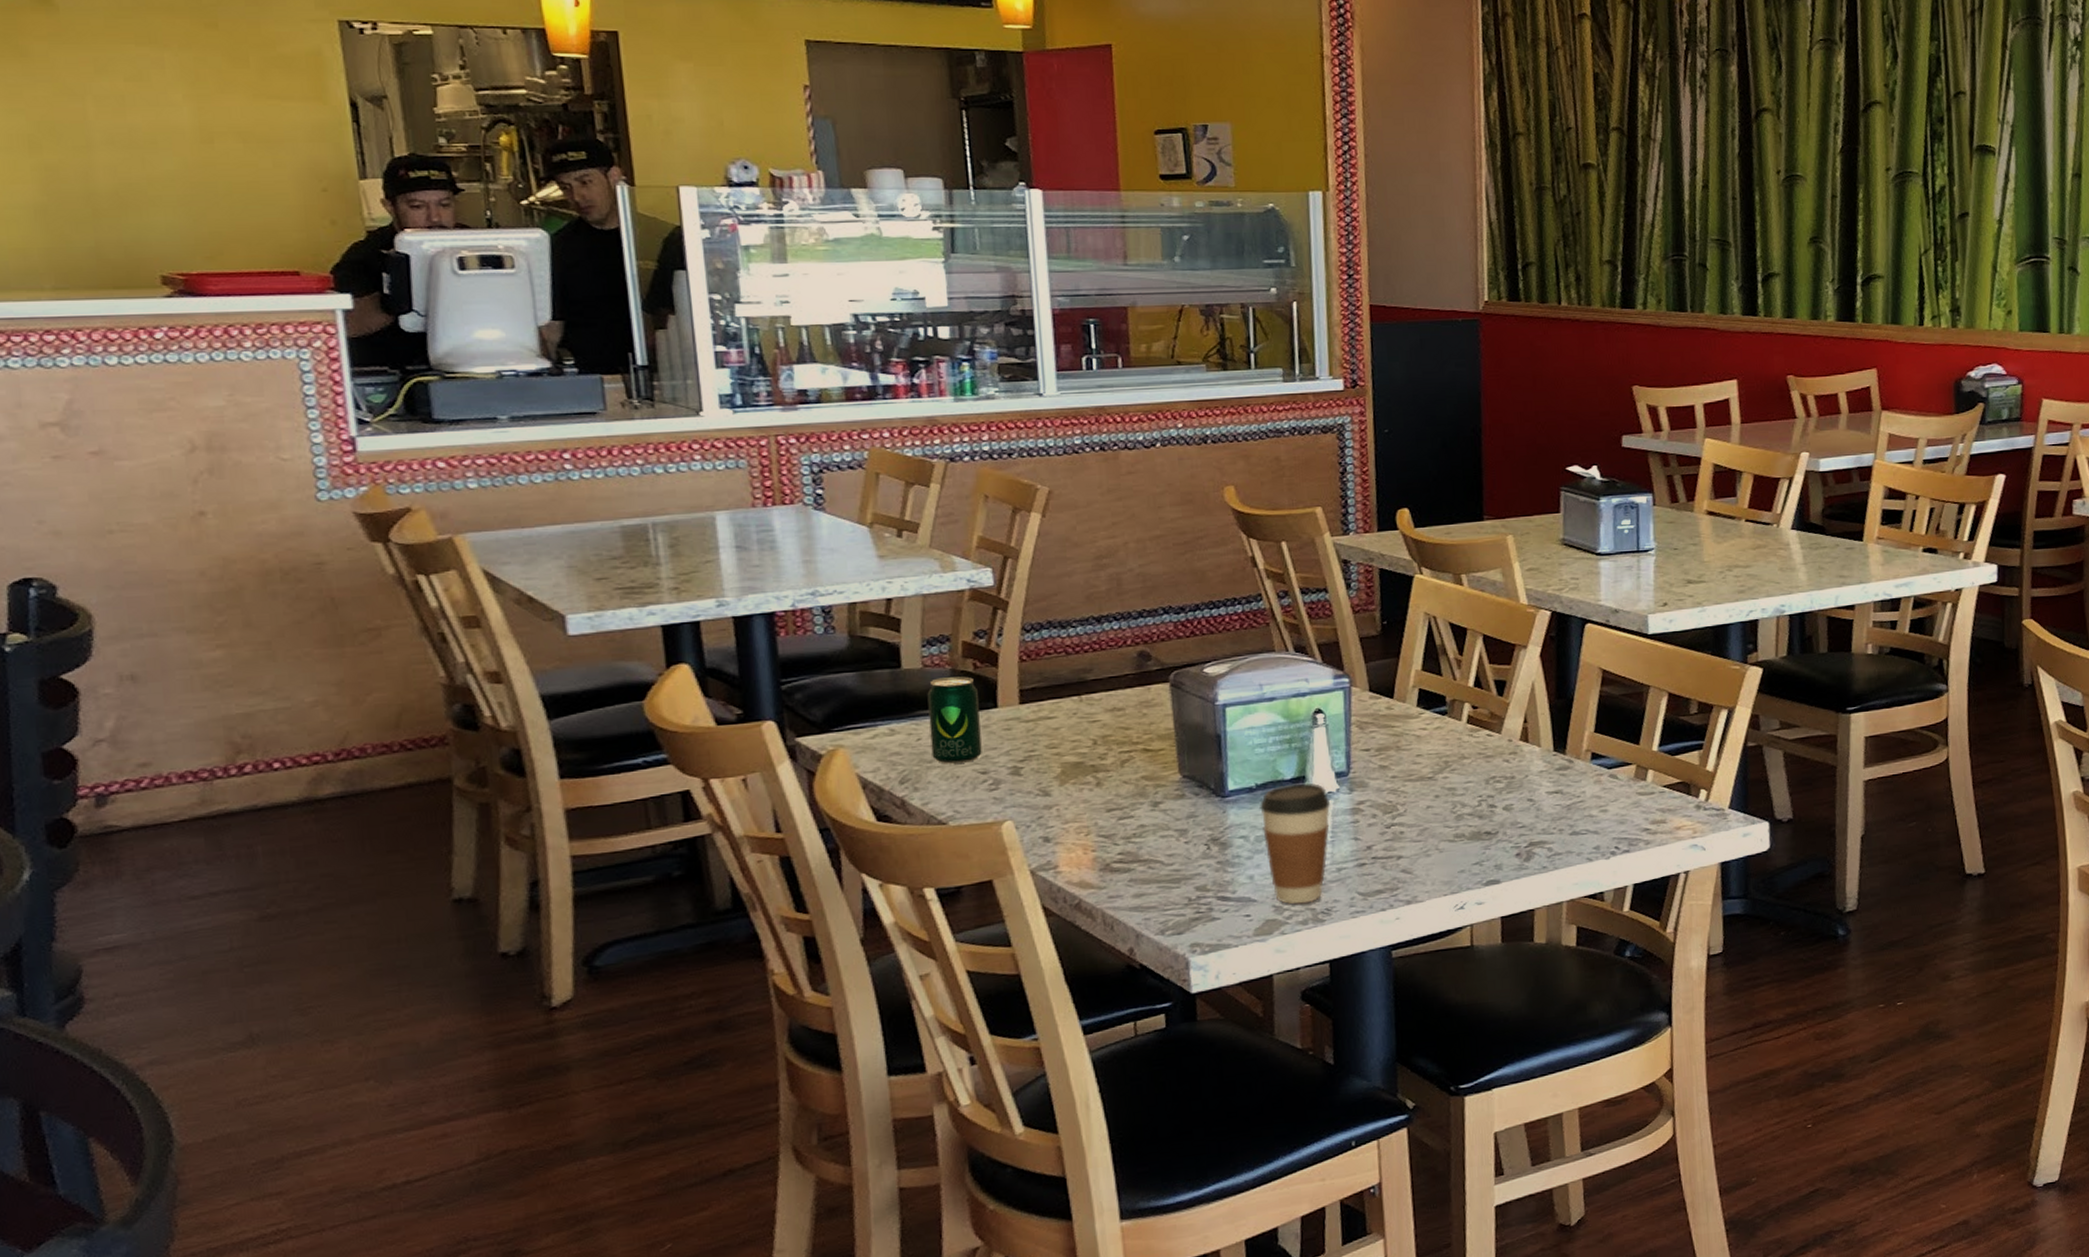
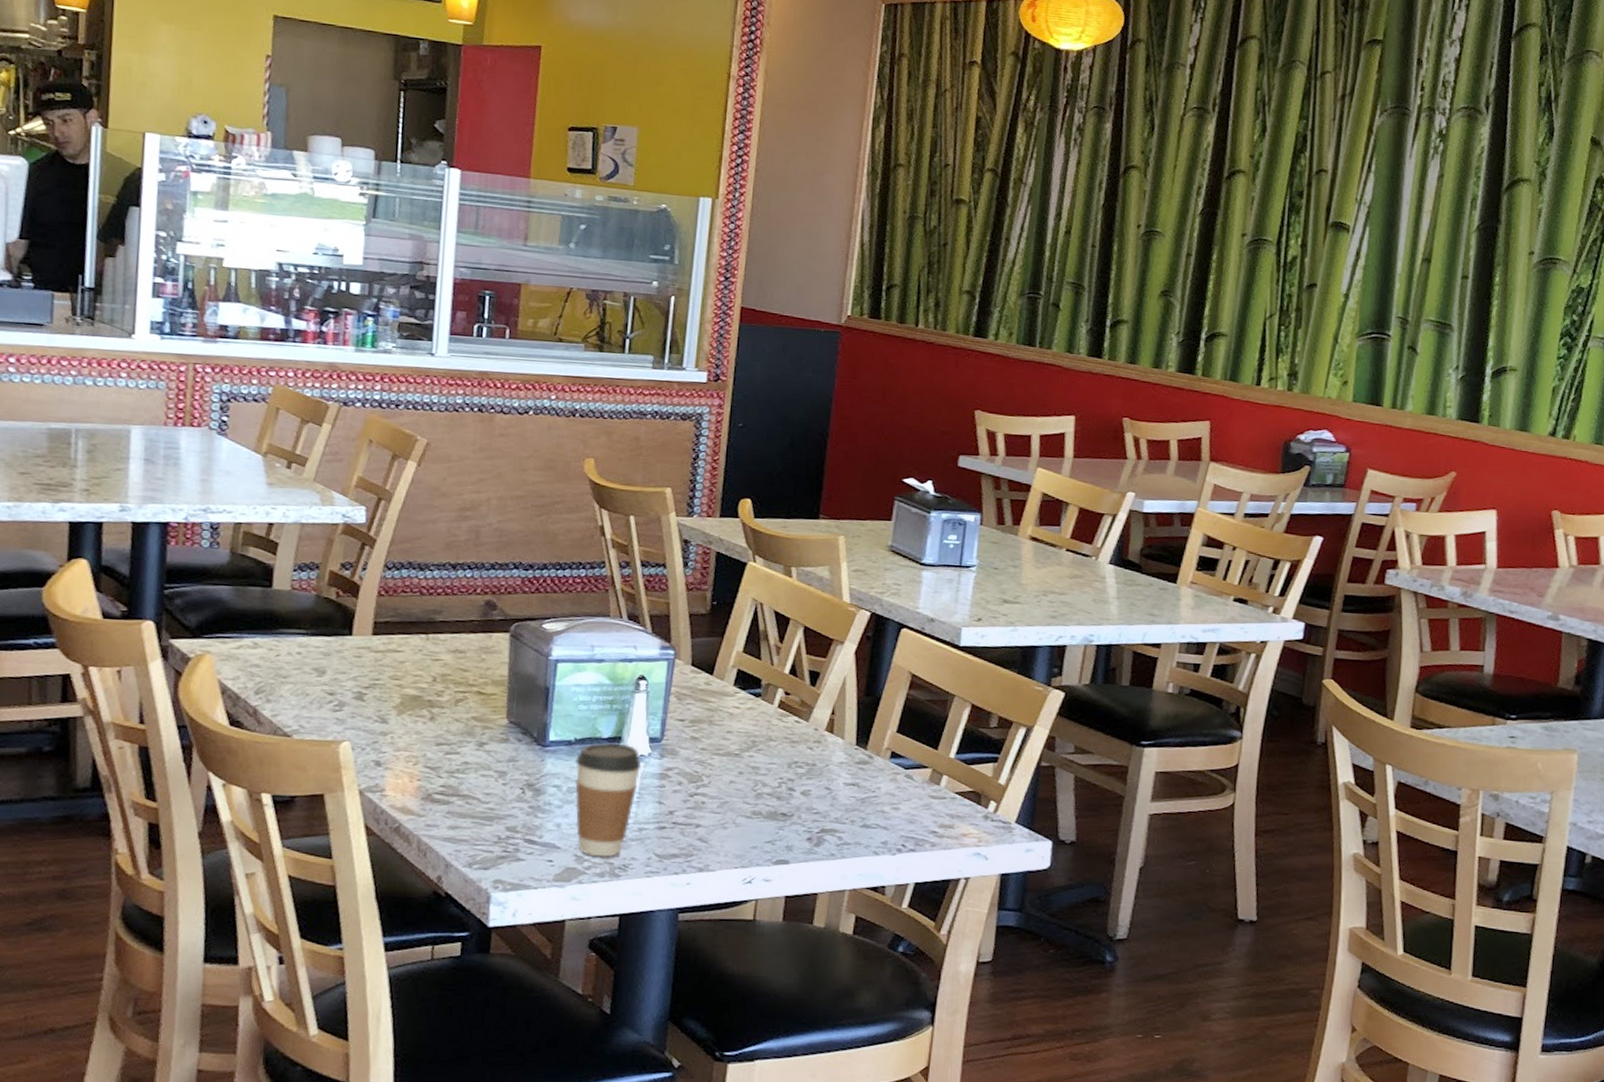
beverage can: present [927,676,982,764] -> none [287,601,337,683]

